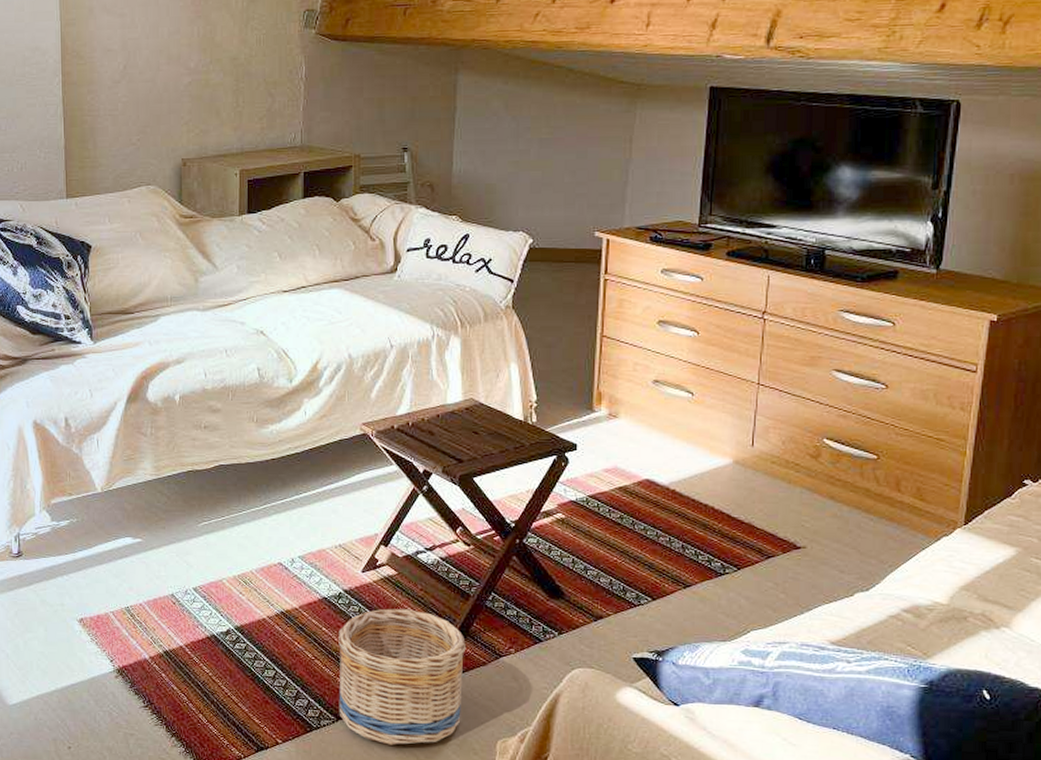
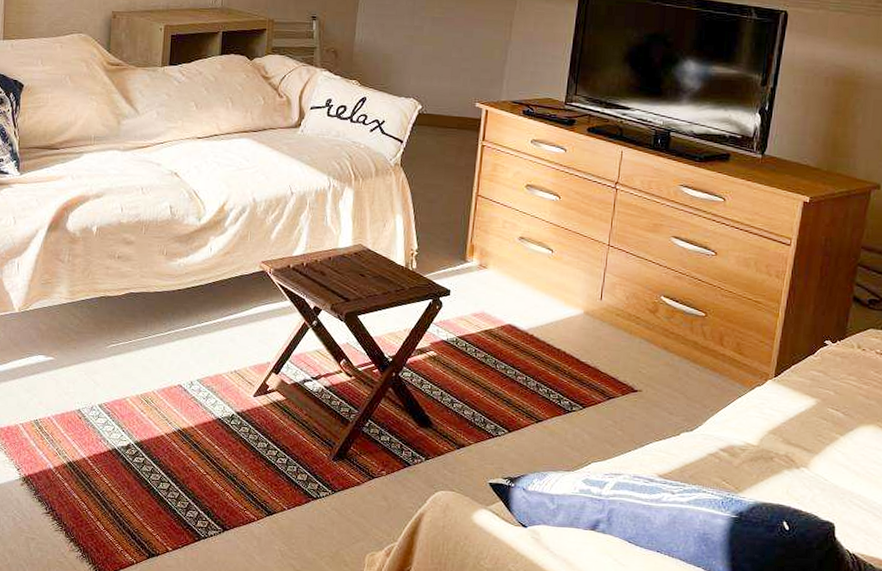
basket: present [338,608,465,745] -> none [225,430,343,556]

